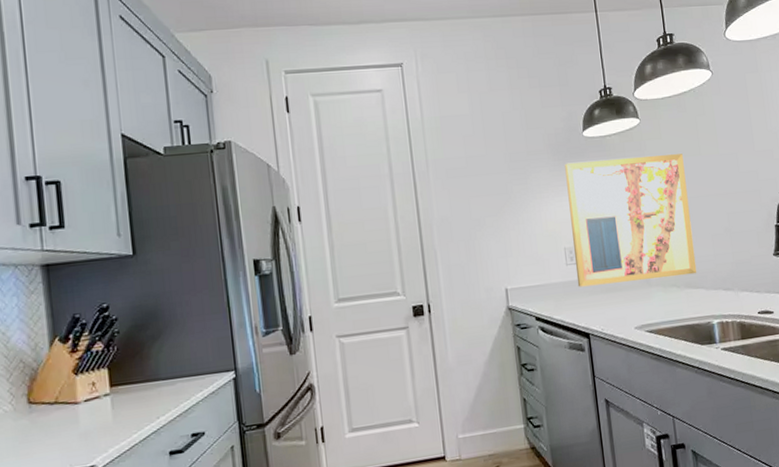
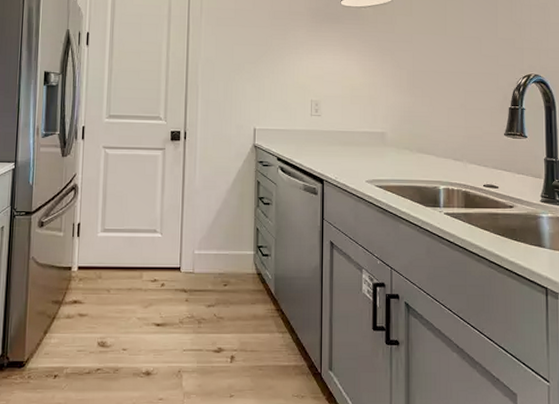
wall art: present [564,154,697,287] -> none [319,26,430,141]

